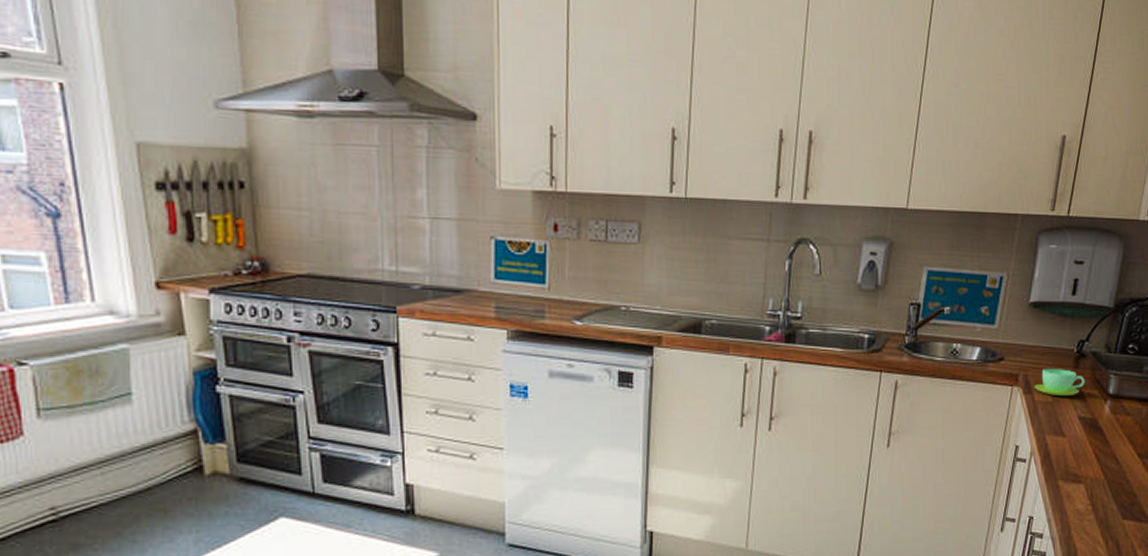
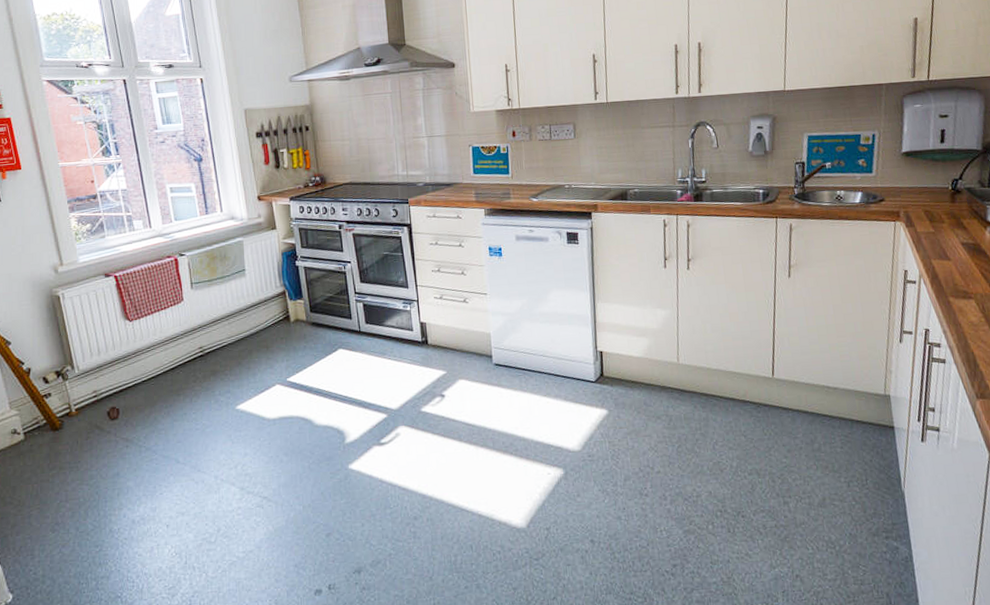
cup: present [1034,369,1085,397] -> none [915,204,963,227]

